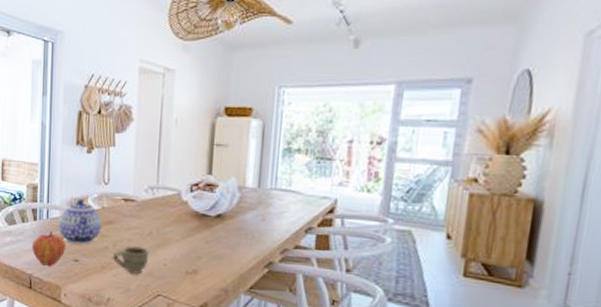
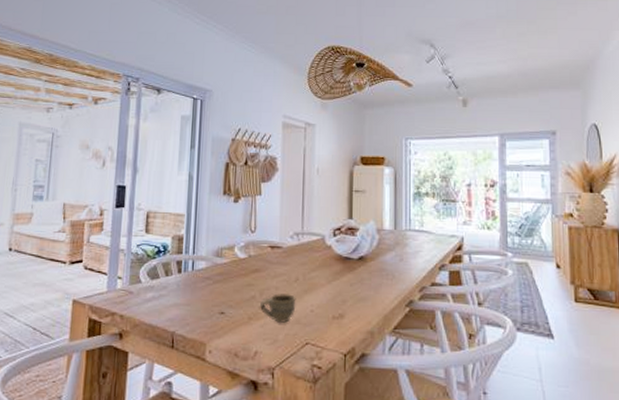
fruit: present [32,230,66,267] -> none [176,283,212,322]
teapot: present [58,198,102,245] -> none [204,247,249,296]

